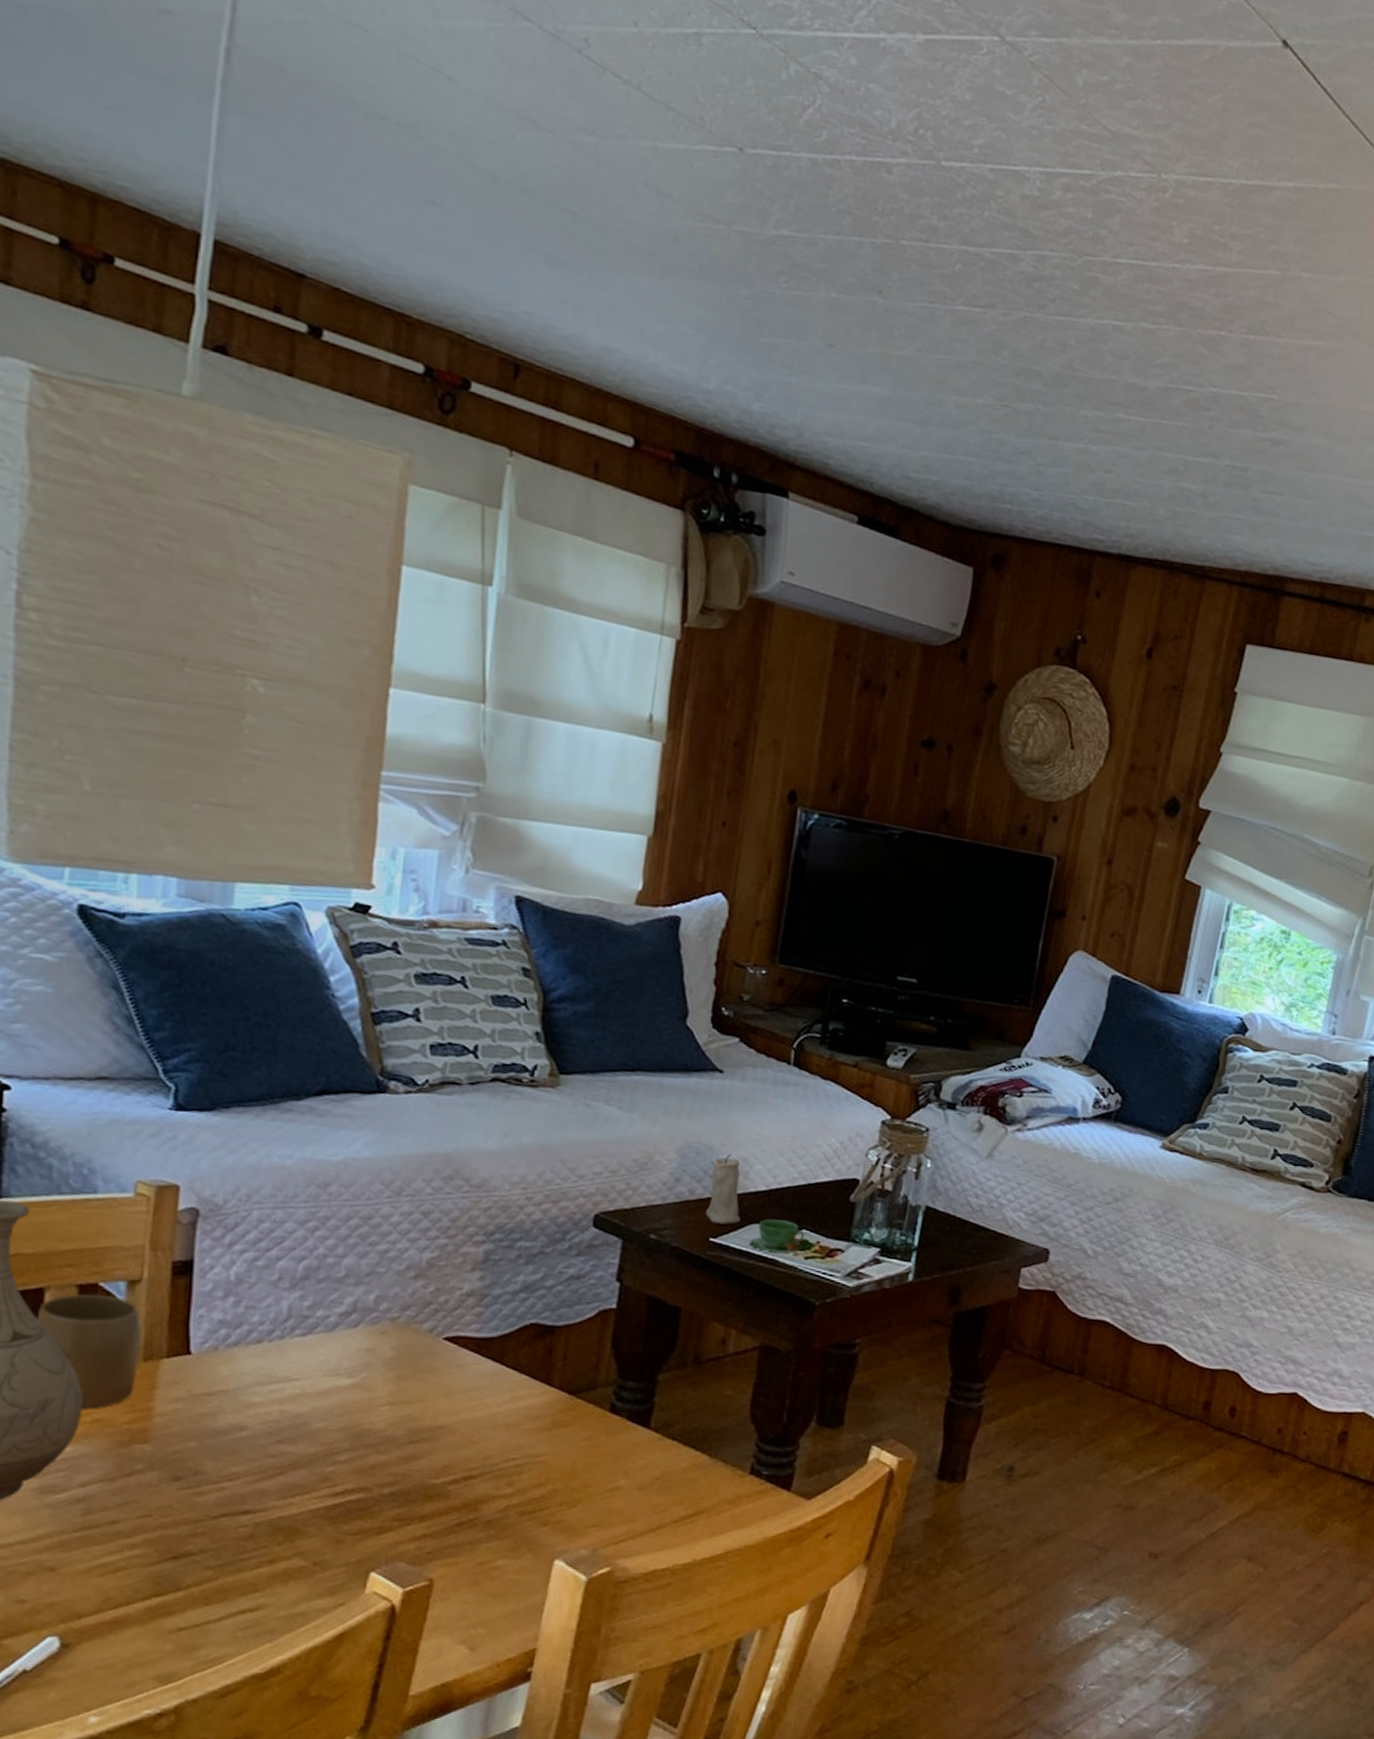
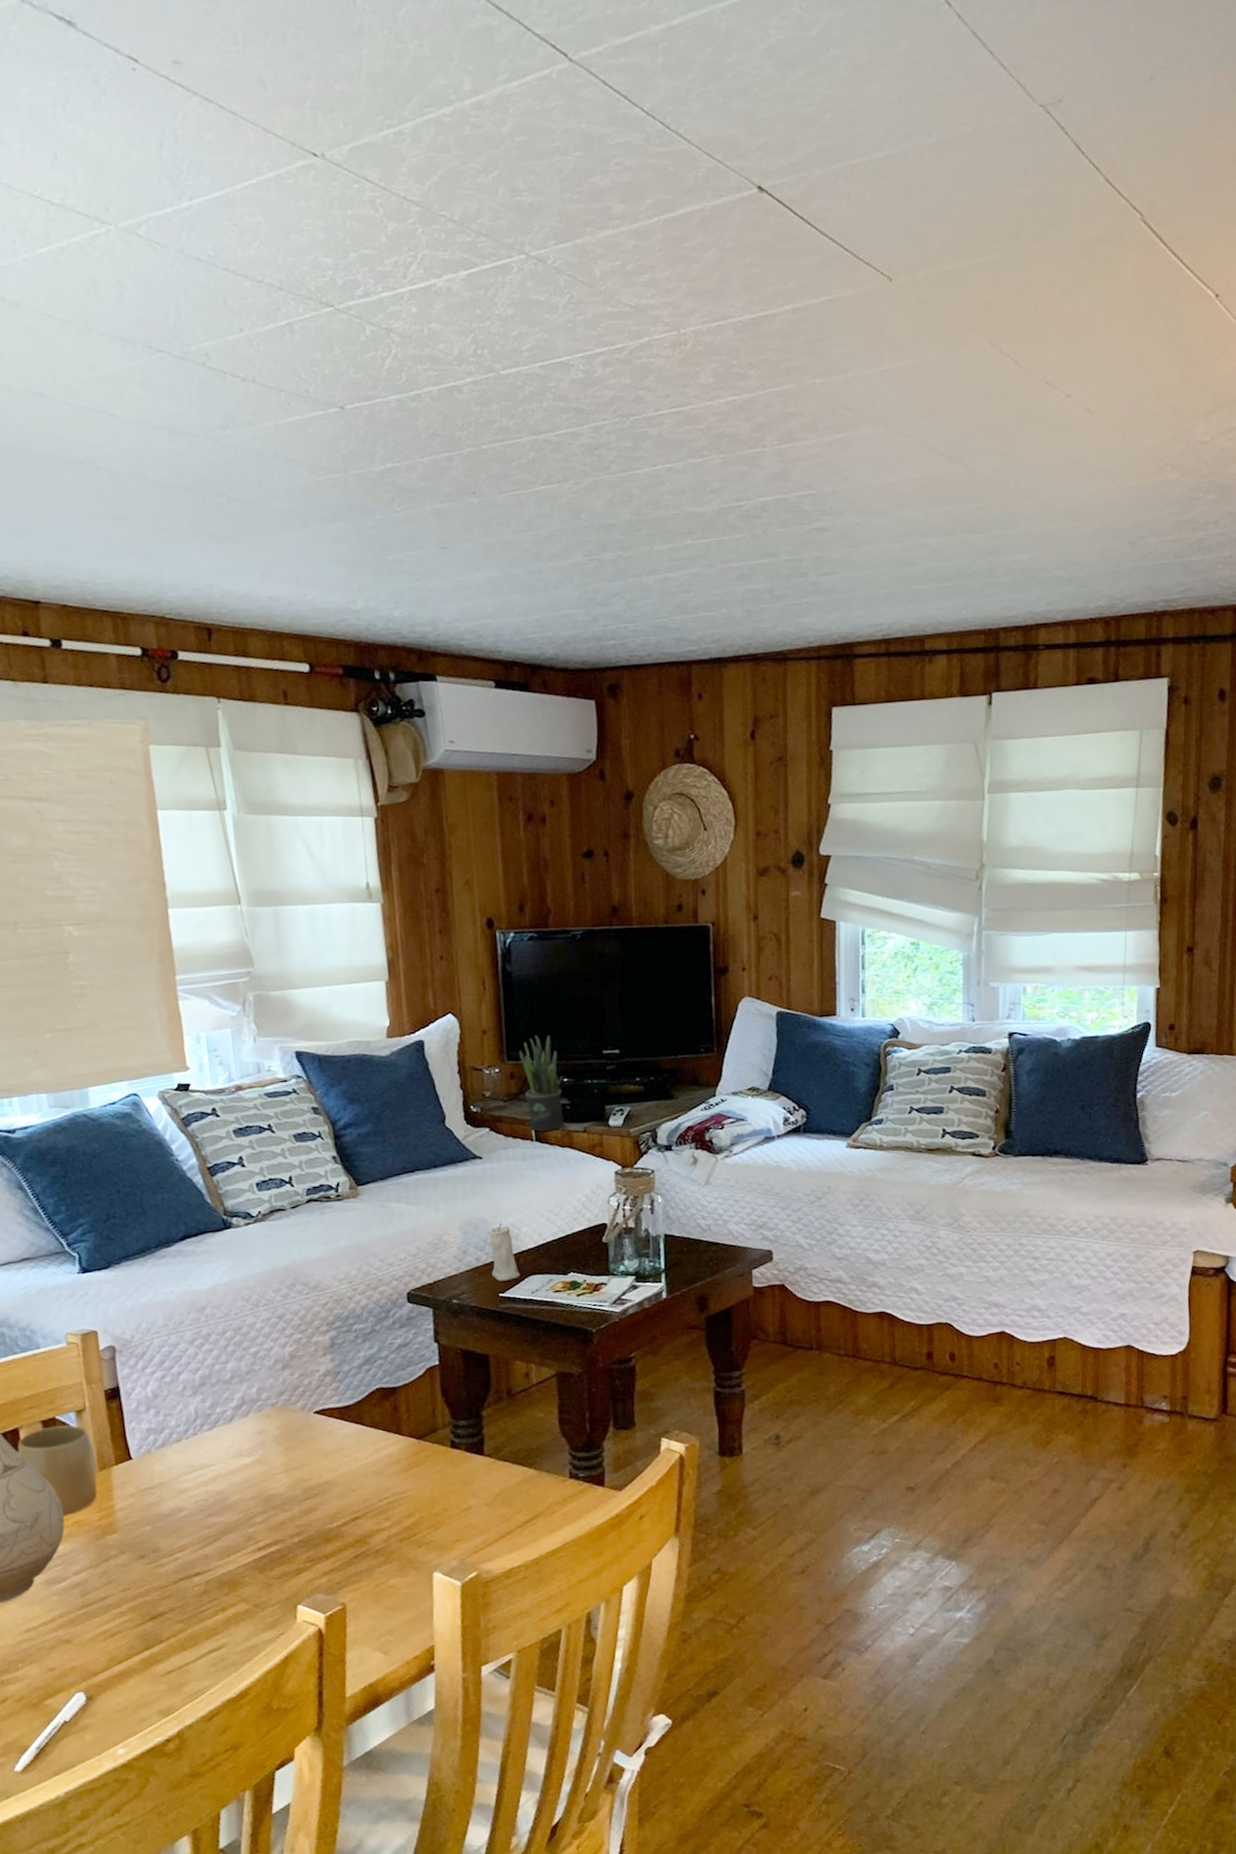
teacup: present [749,1219,805,1253] -> none [531,1267,573,1296]
potted plant: none [789,941,842,1058] -> present [519,1035,564,1132]

